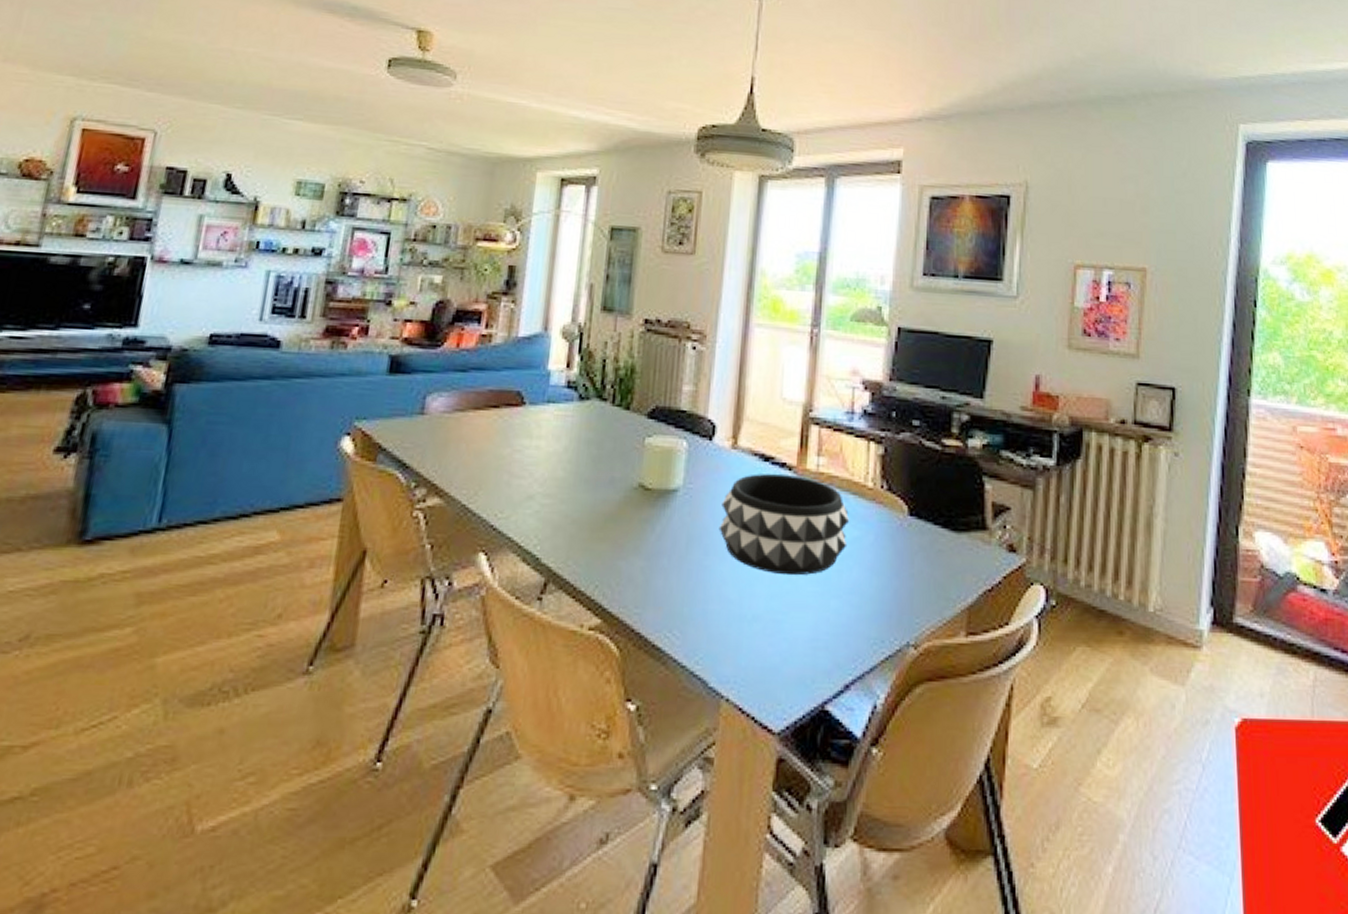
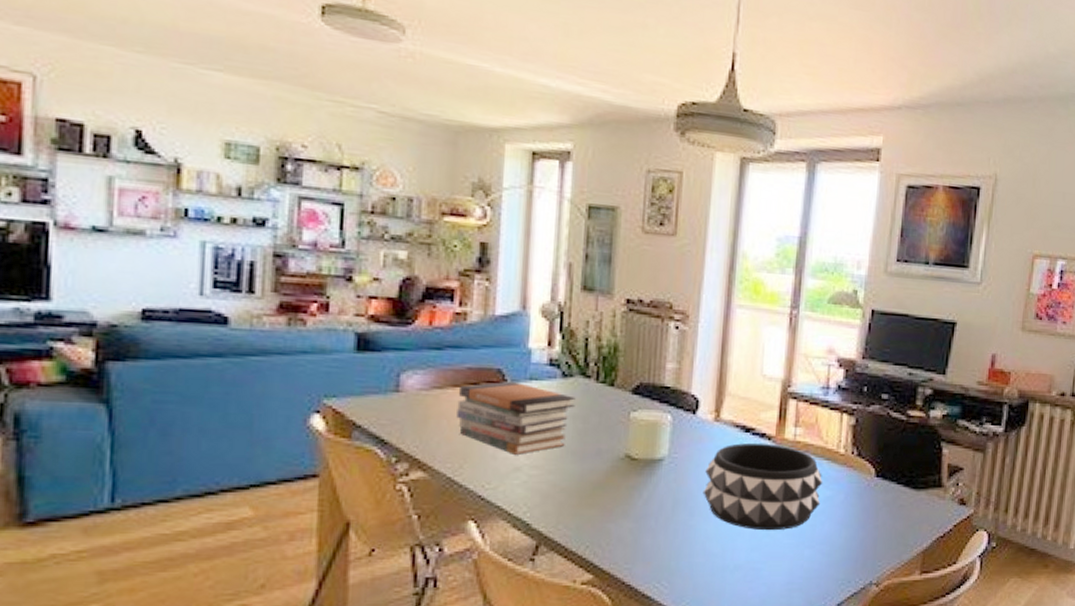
book stack: none [475,403,591,482] -> present [456,381,576,455]

